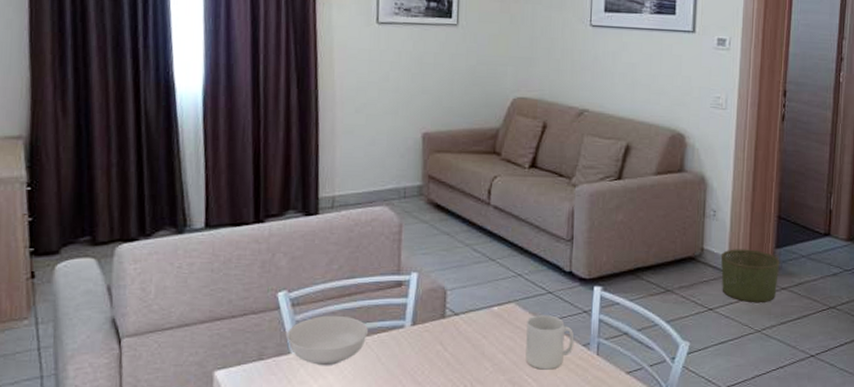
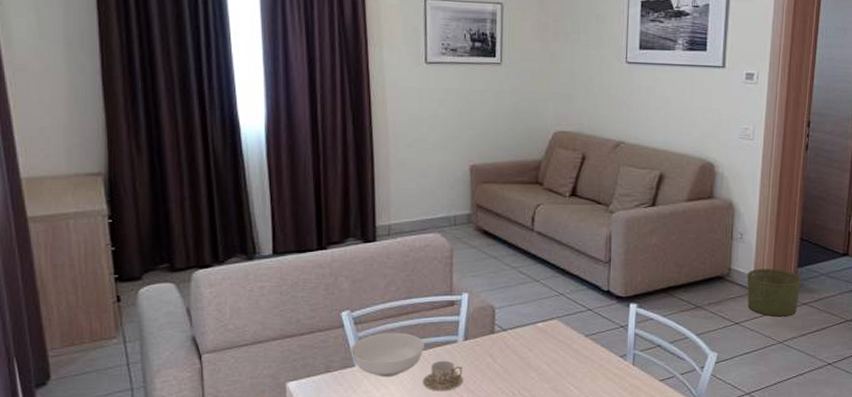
teacup: none [364,347,411,383] -> present [422,360,464,392]
mug: present [525,315,575,370] -> none [568,330,612,379]

